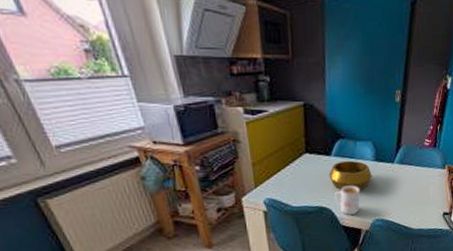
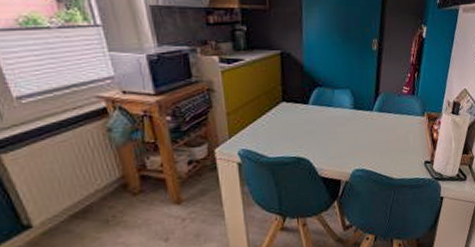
decorative bowl: present [328,160,372,191] -> none [306,108,351,140]
mug: present [335,185,361,215] -> none [313,134,340,165]

